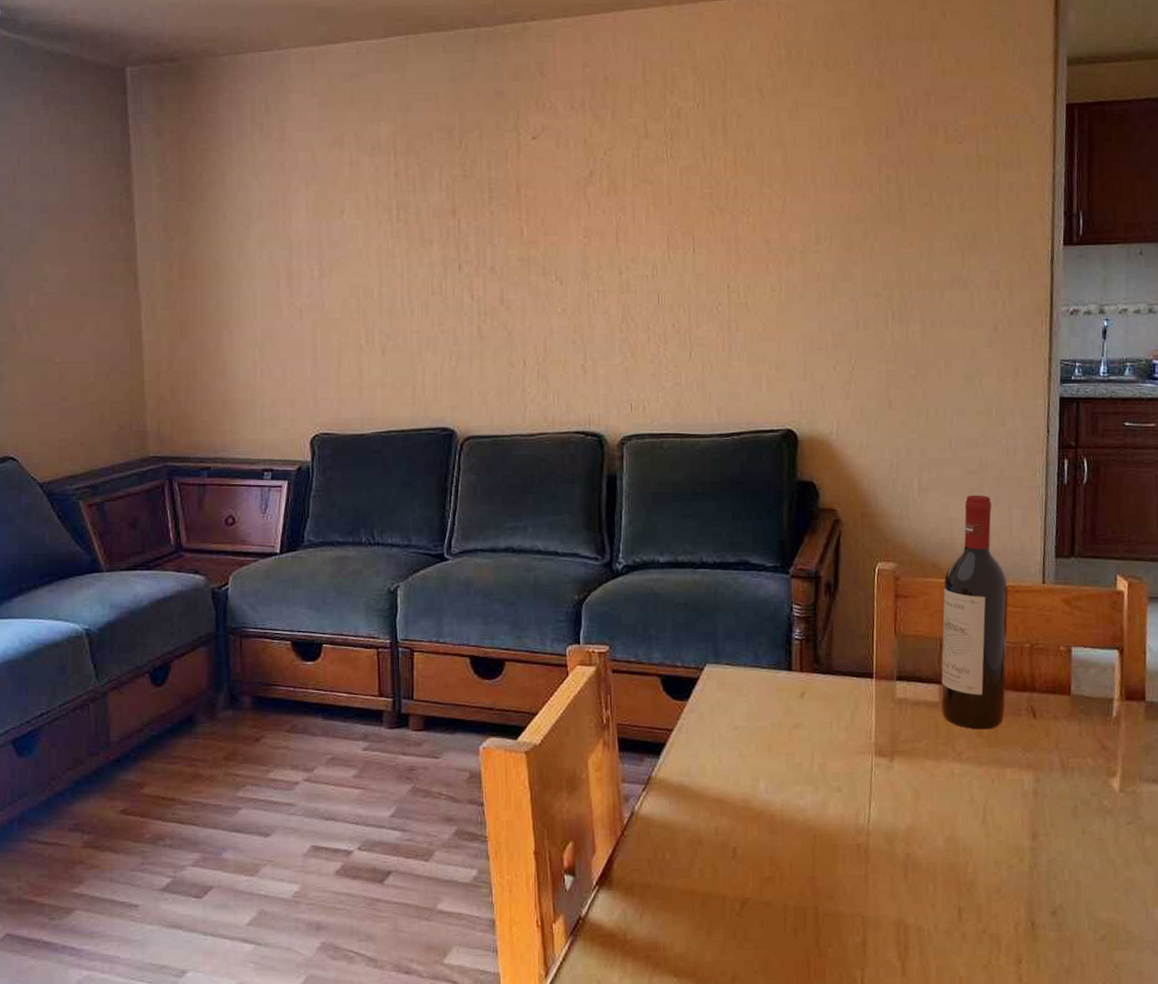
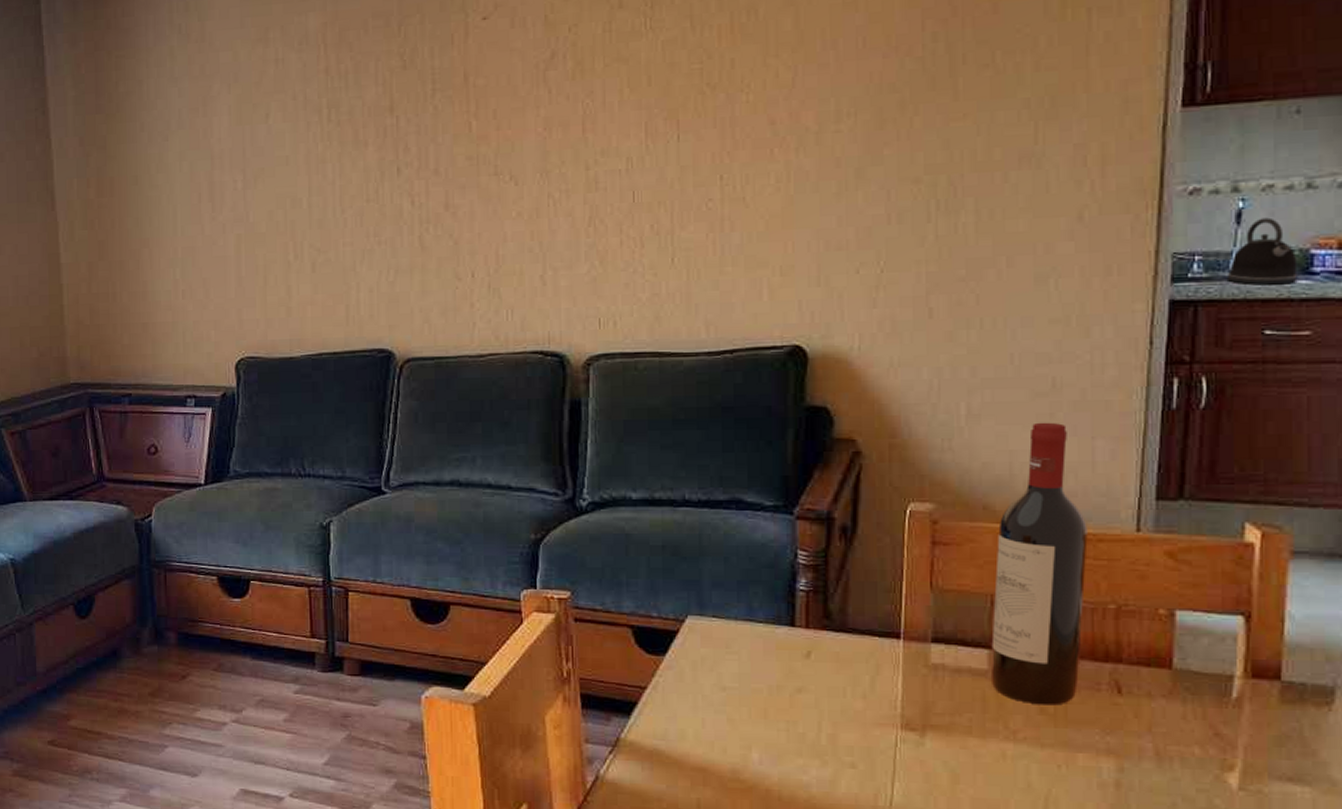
kettle: none [1097,334,1145,387] -> present [1226,217,1298,286]

